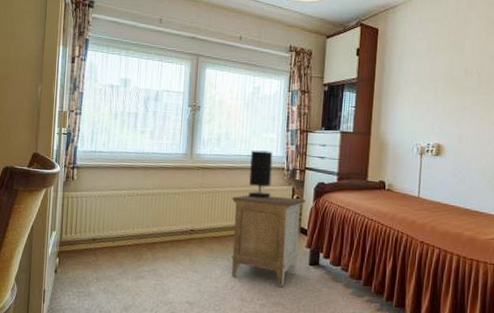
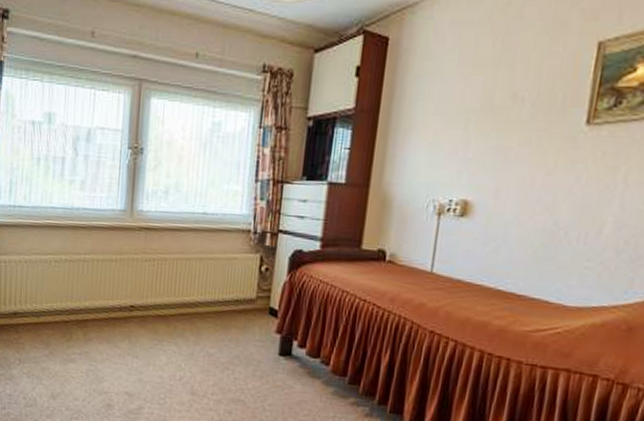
nightstand: present [231,195,306,286] -> none [180,264,278,380]
table lamp: present [248,150,273,199] -> none [203,206,237,270]

